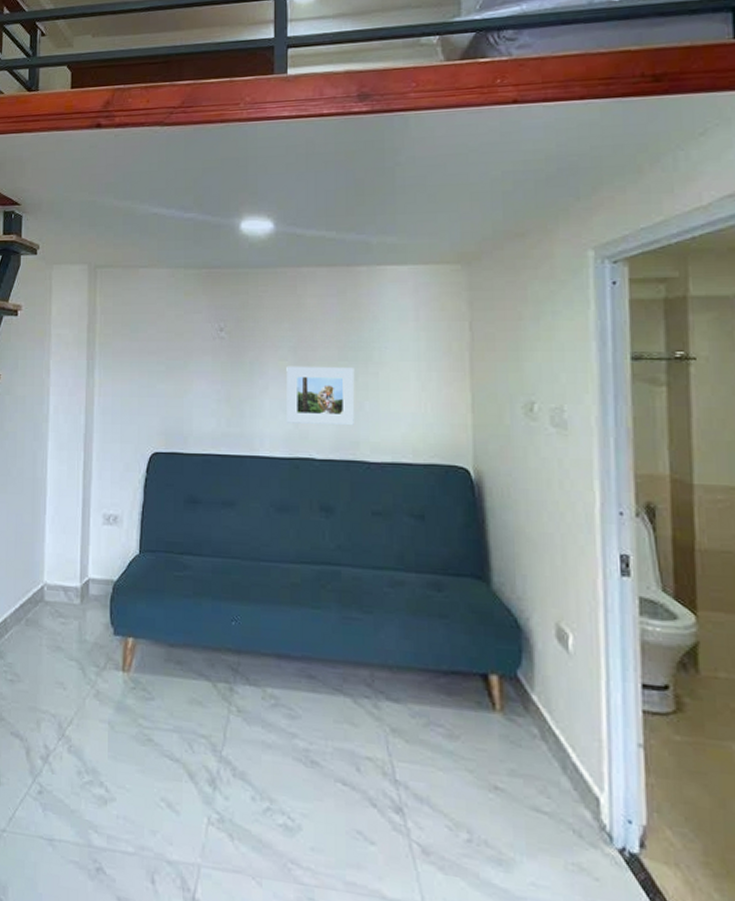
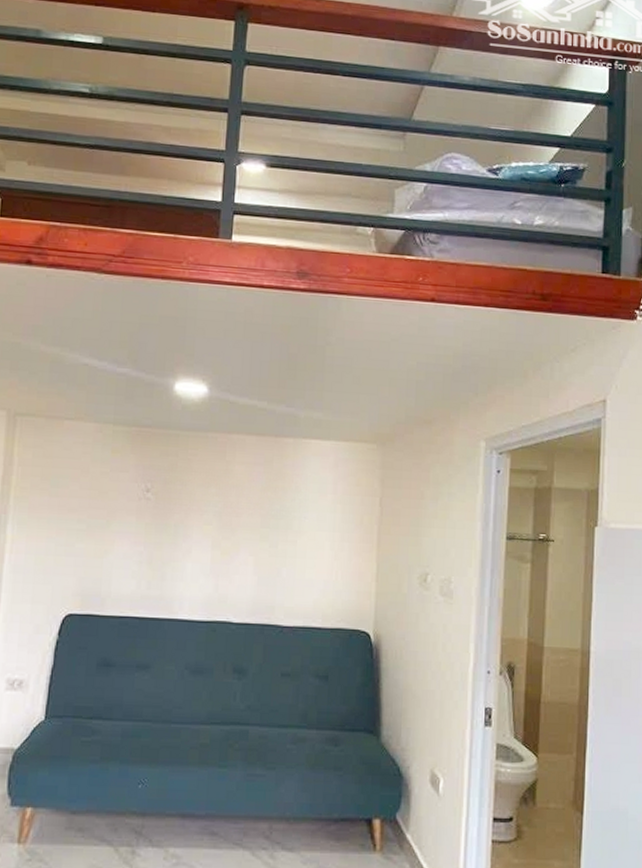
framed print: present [286,365,355,426] -> none [207,530,275,591]

